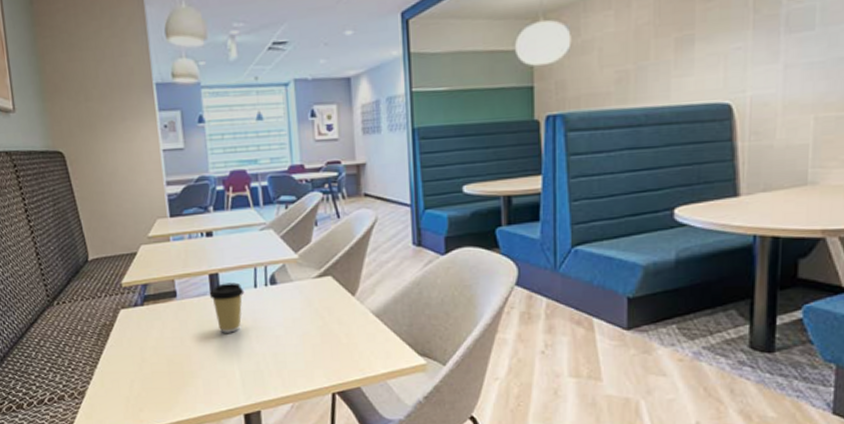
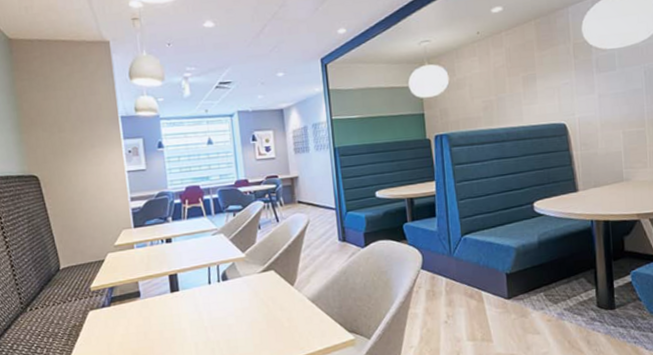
coffee cup: present [209,282,245,333] -> none [169,281,200,326]

